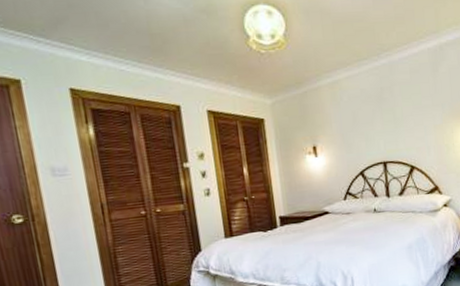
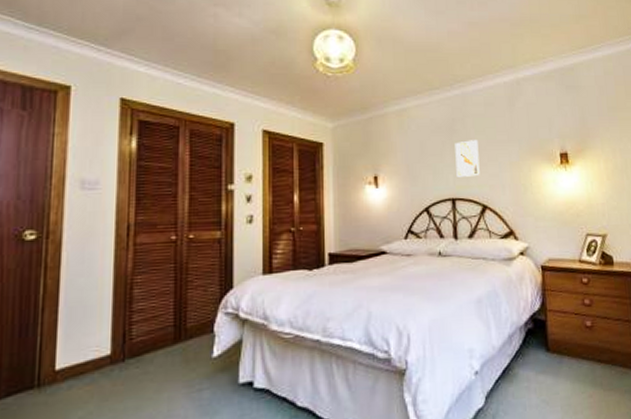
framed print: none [384,106,408,142] -> present [455,140,480,177]

